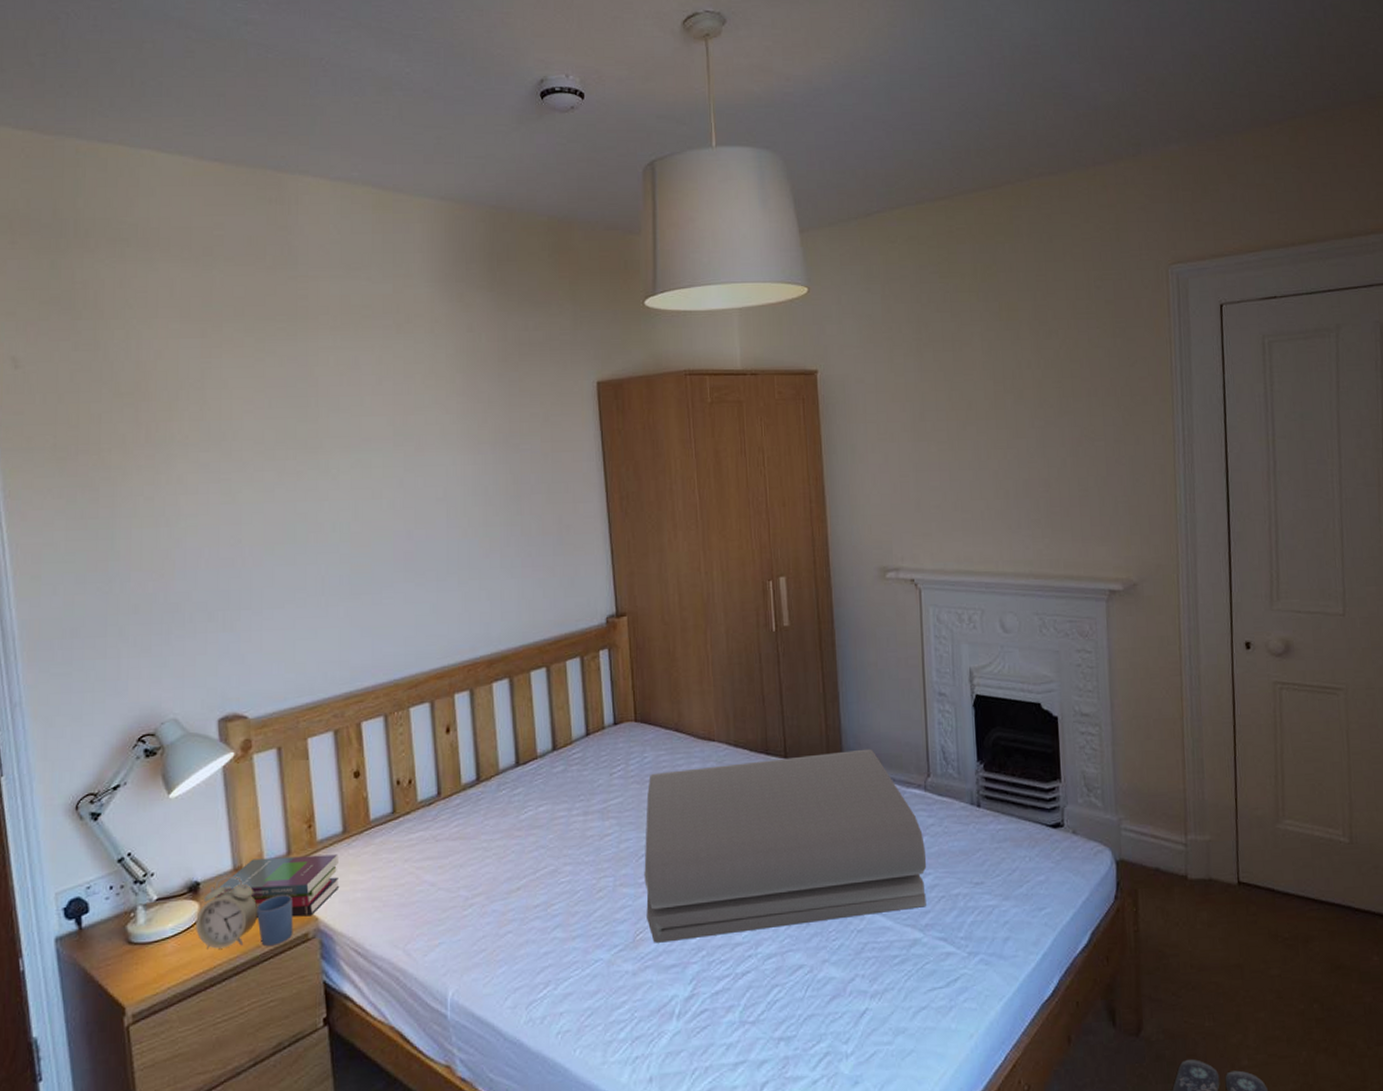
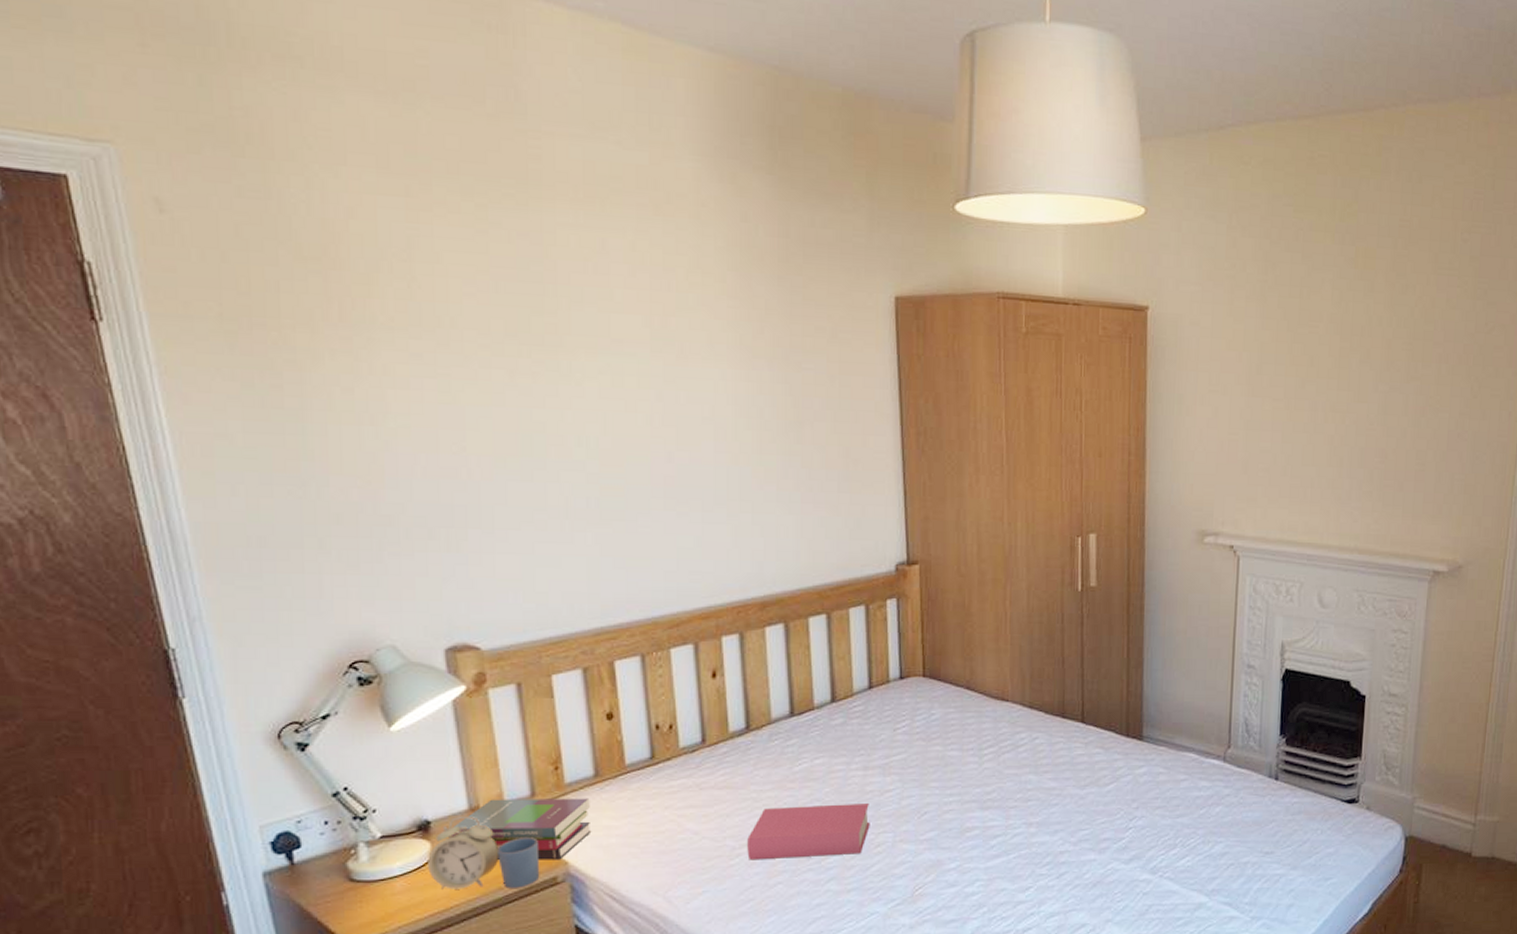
book: none [479,847,592,910] -> present [747,802,870,861]
towel: present [644,748,927,943] -> none [926,717,1219,899]

